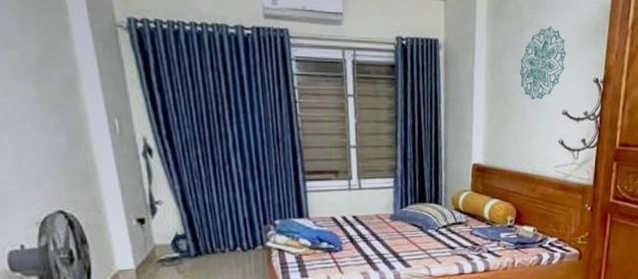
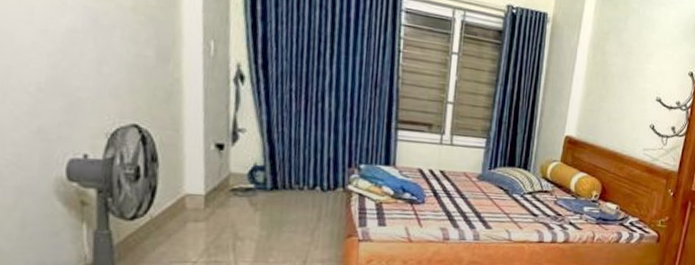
wall decoration: present [519,26,567,101] -> none [620,17,666,84]

